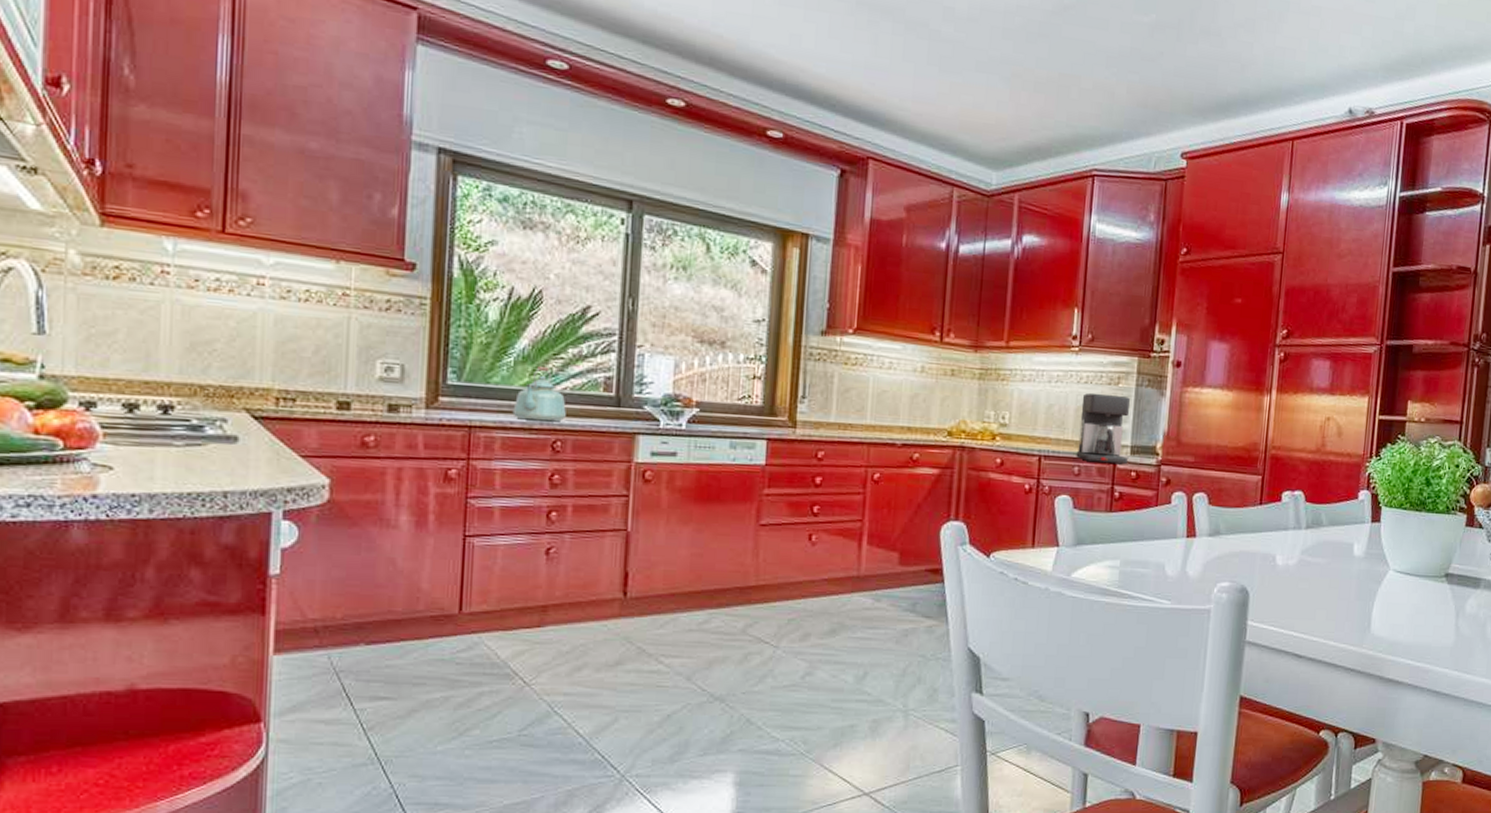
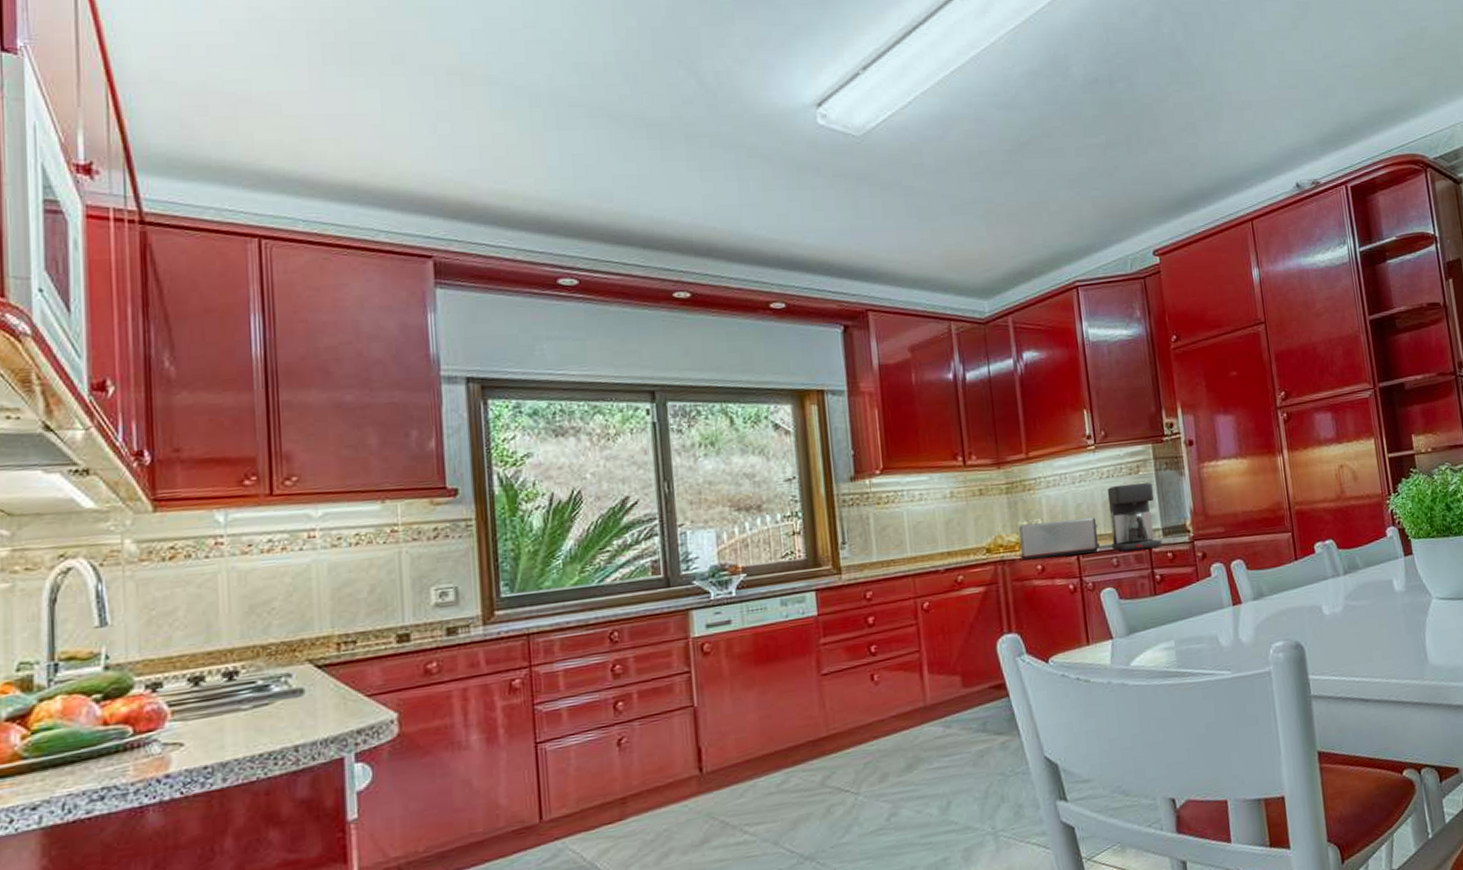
kettle: present [512,365,566,422] -> none [567,561,619,618]
toaster: none [980,414,1067,458] -> present [1016,517,1100,561]

